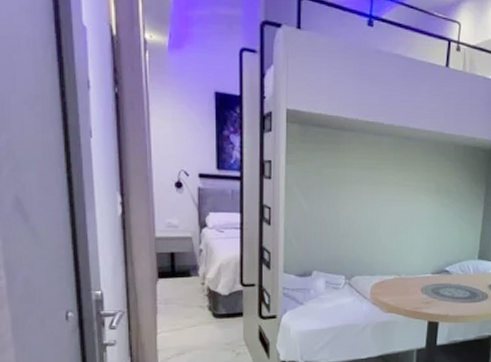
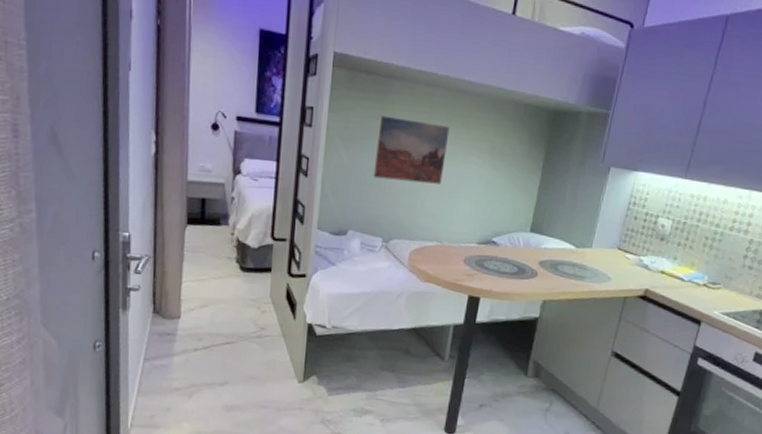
wall art: none [332,164,399,223] -> present [373,115,450,184]

